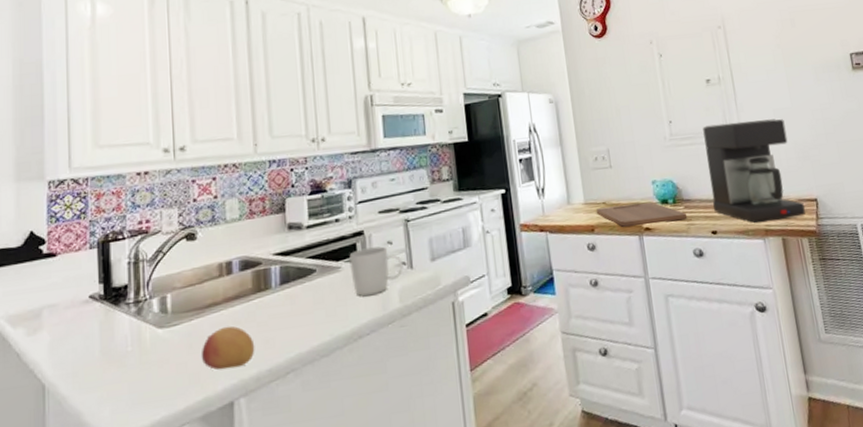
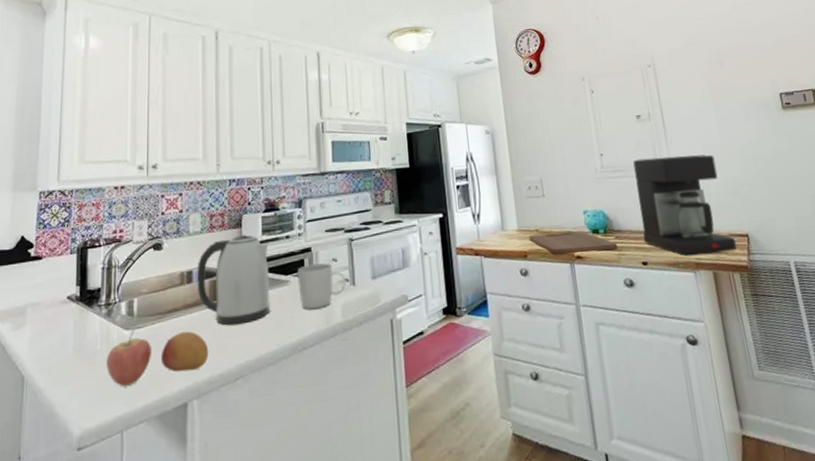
fruit: none [139,328,191,389] -> present [106,330,153,386]
kettle: none [237,220,321,317] -> present [197,235,271,325]

